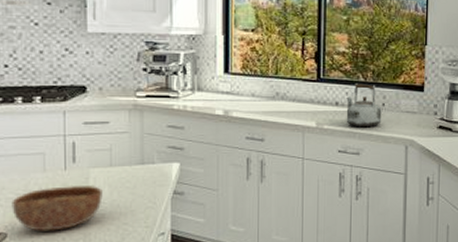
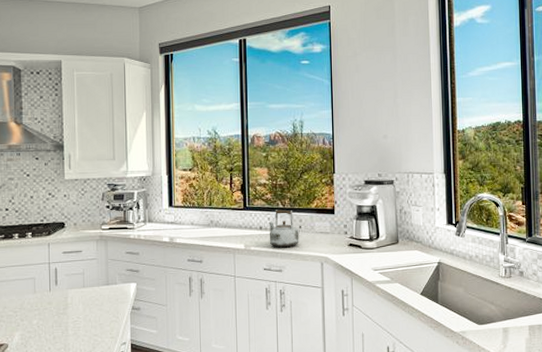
bowl: present [11,186,103,231] -> none [11,304,78,342]

